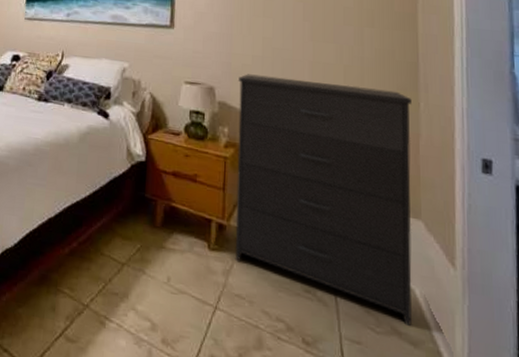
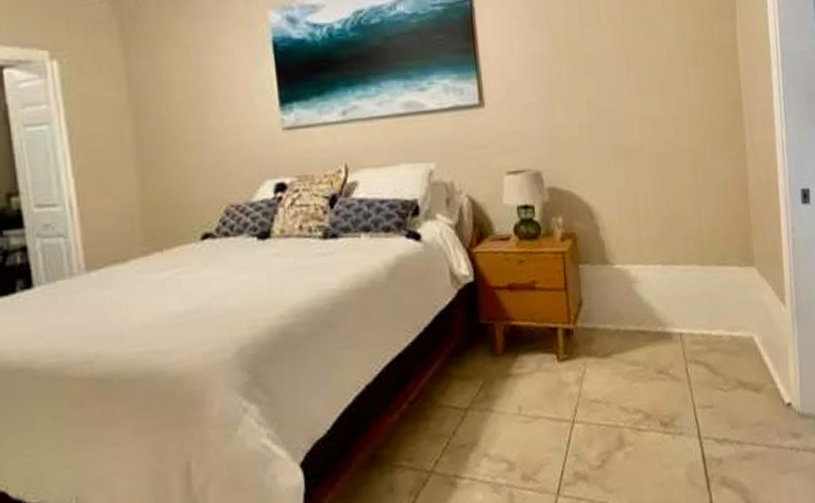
dresser: present [234,74,412,327] -> none [566,135,754,375]

